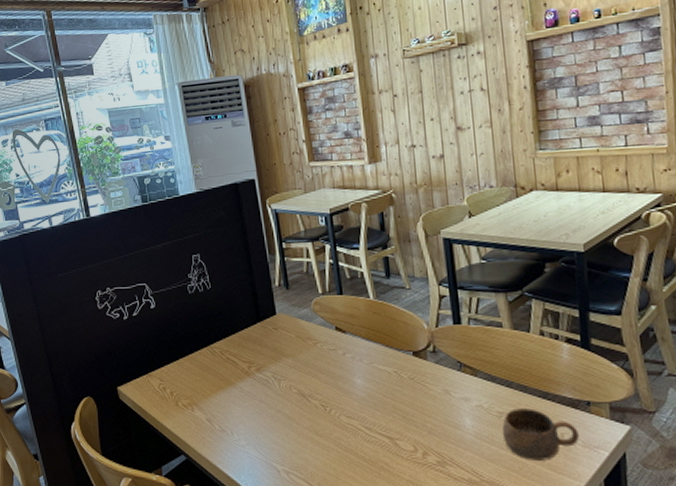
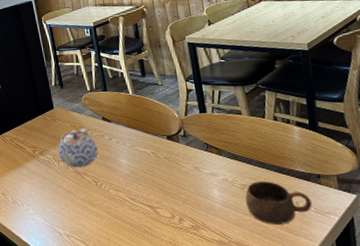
teapot: none [279,339,329,389] -> present [58,128,98,168]

